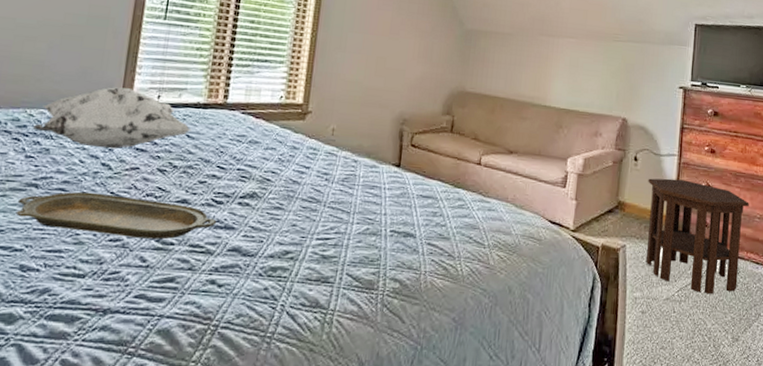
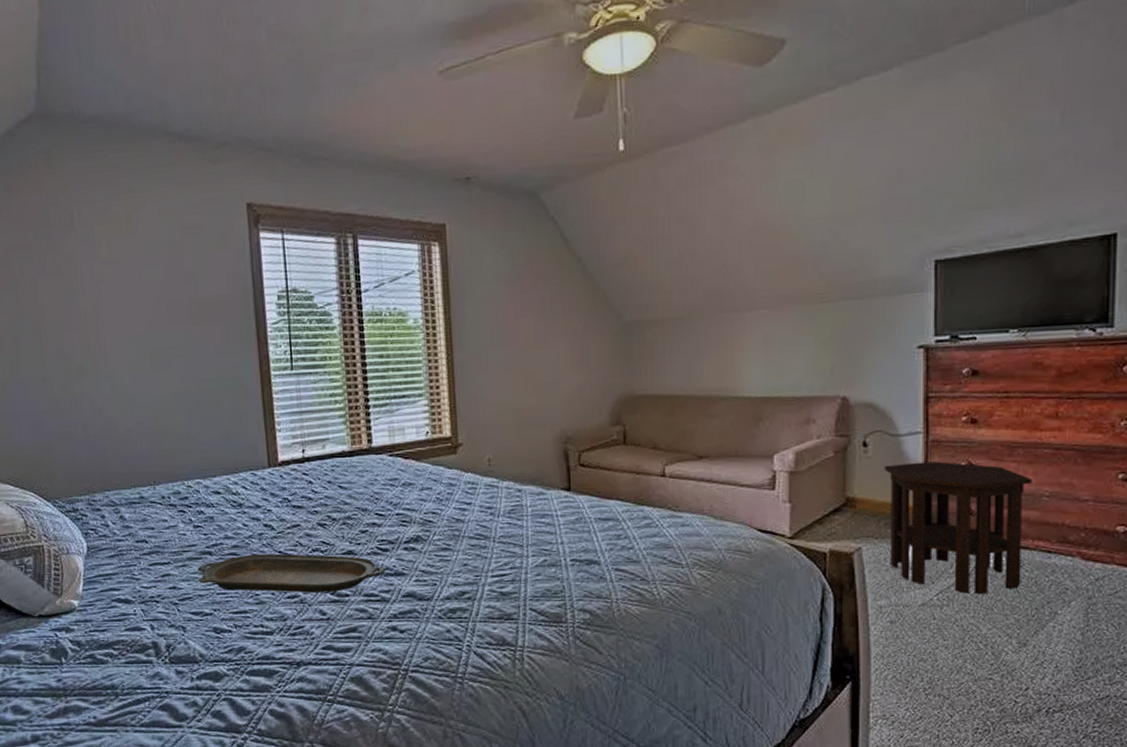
decorative pillow: present [32,87,191,149] -> none [193,447,342,510]

